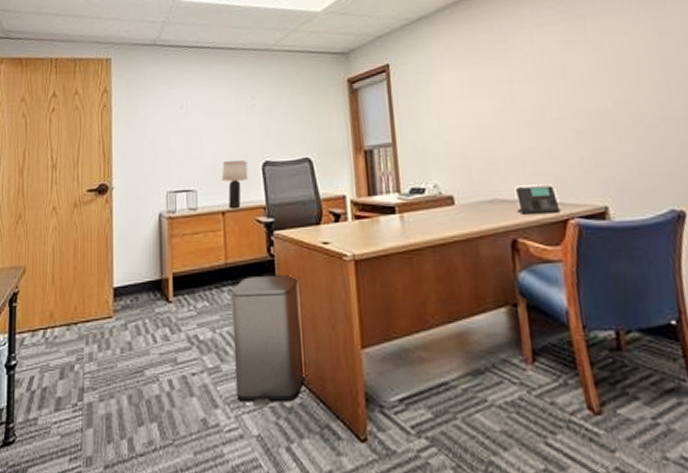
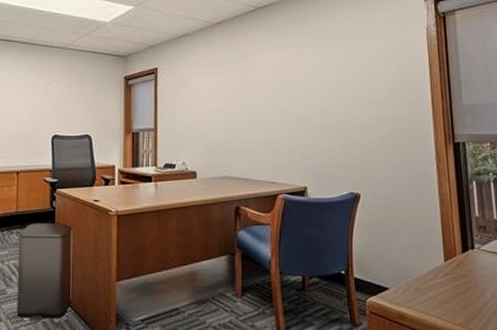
table lamp: present [222,160,248,209] -> none [19,132,40,170]
phone: present [516,185,561,216] -> none [242,169,273,190]

